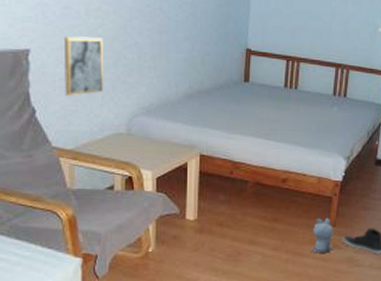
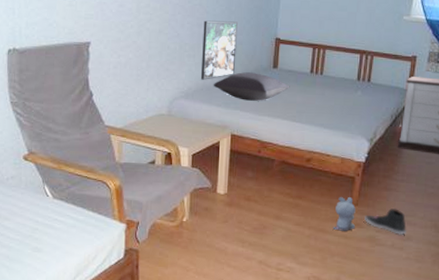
wall art: present [63,36,103,96] -> none [117,29,150,82]
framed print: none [163,27,204,95] -> present [200,20,238,80]
pillow: none [178,86,263,118] -> present [213,72,290,101]

